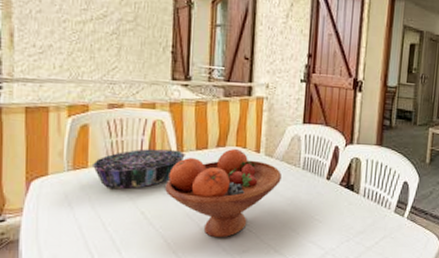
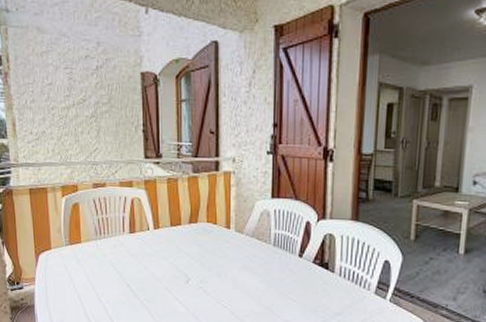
decorative bowl: present [91,148,185,189] -> none [84,225,161,263]
fruit bowl: present [165,149,281,238] -> none [146,225,252,312]

